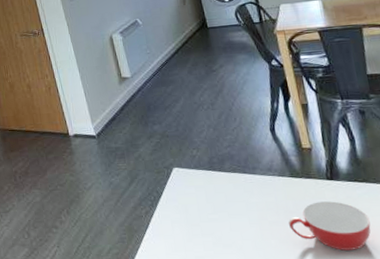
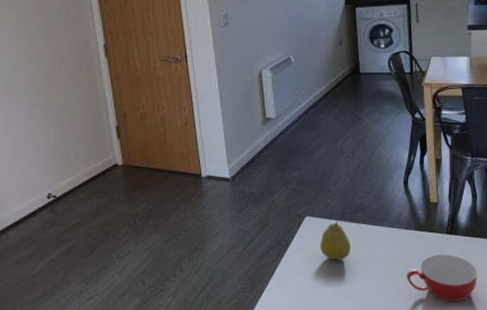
fruit: none [191,171,225,210] -> present [320,221,350,260]

